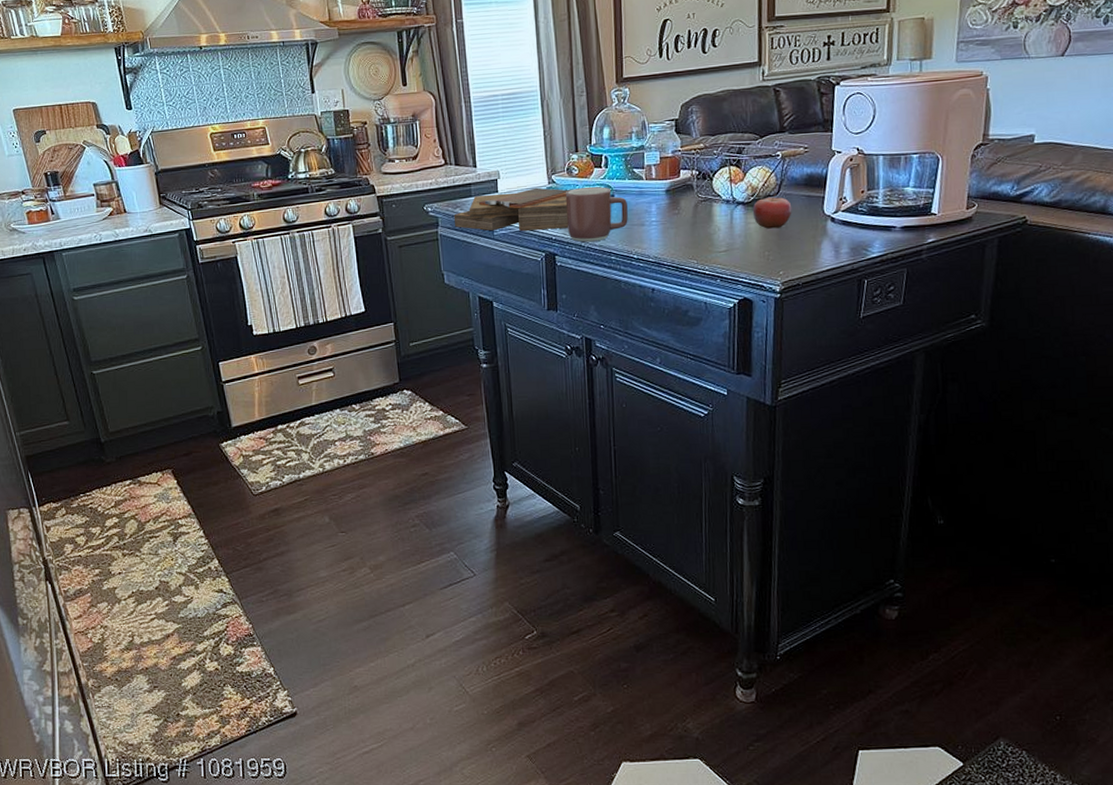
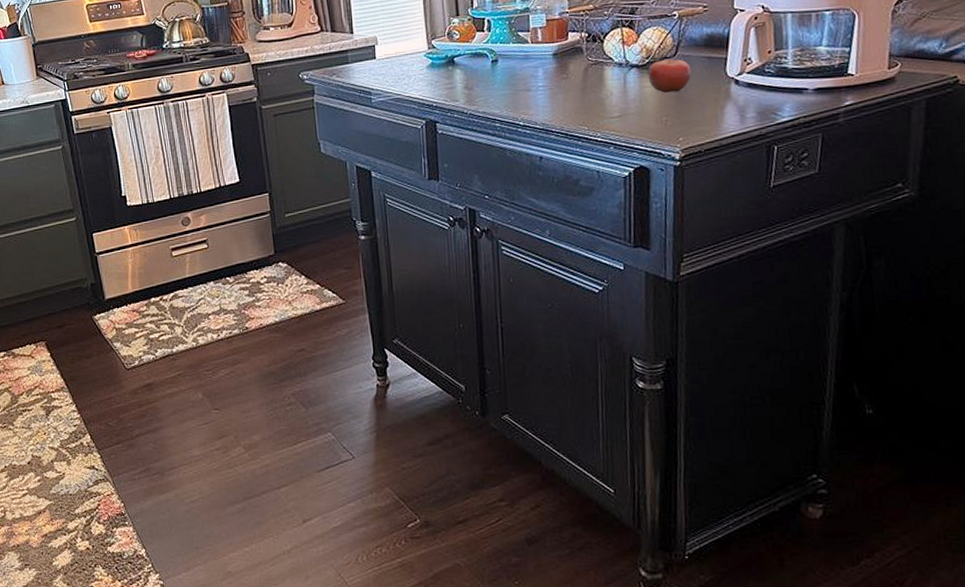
clipboard: present [453,187,572,231] -> none [330,53,453,99]
mug: present [565,186,628,242] -> none [446,51,513,109]

